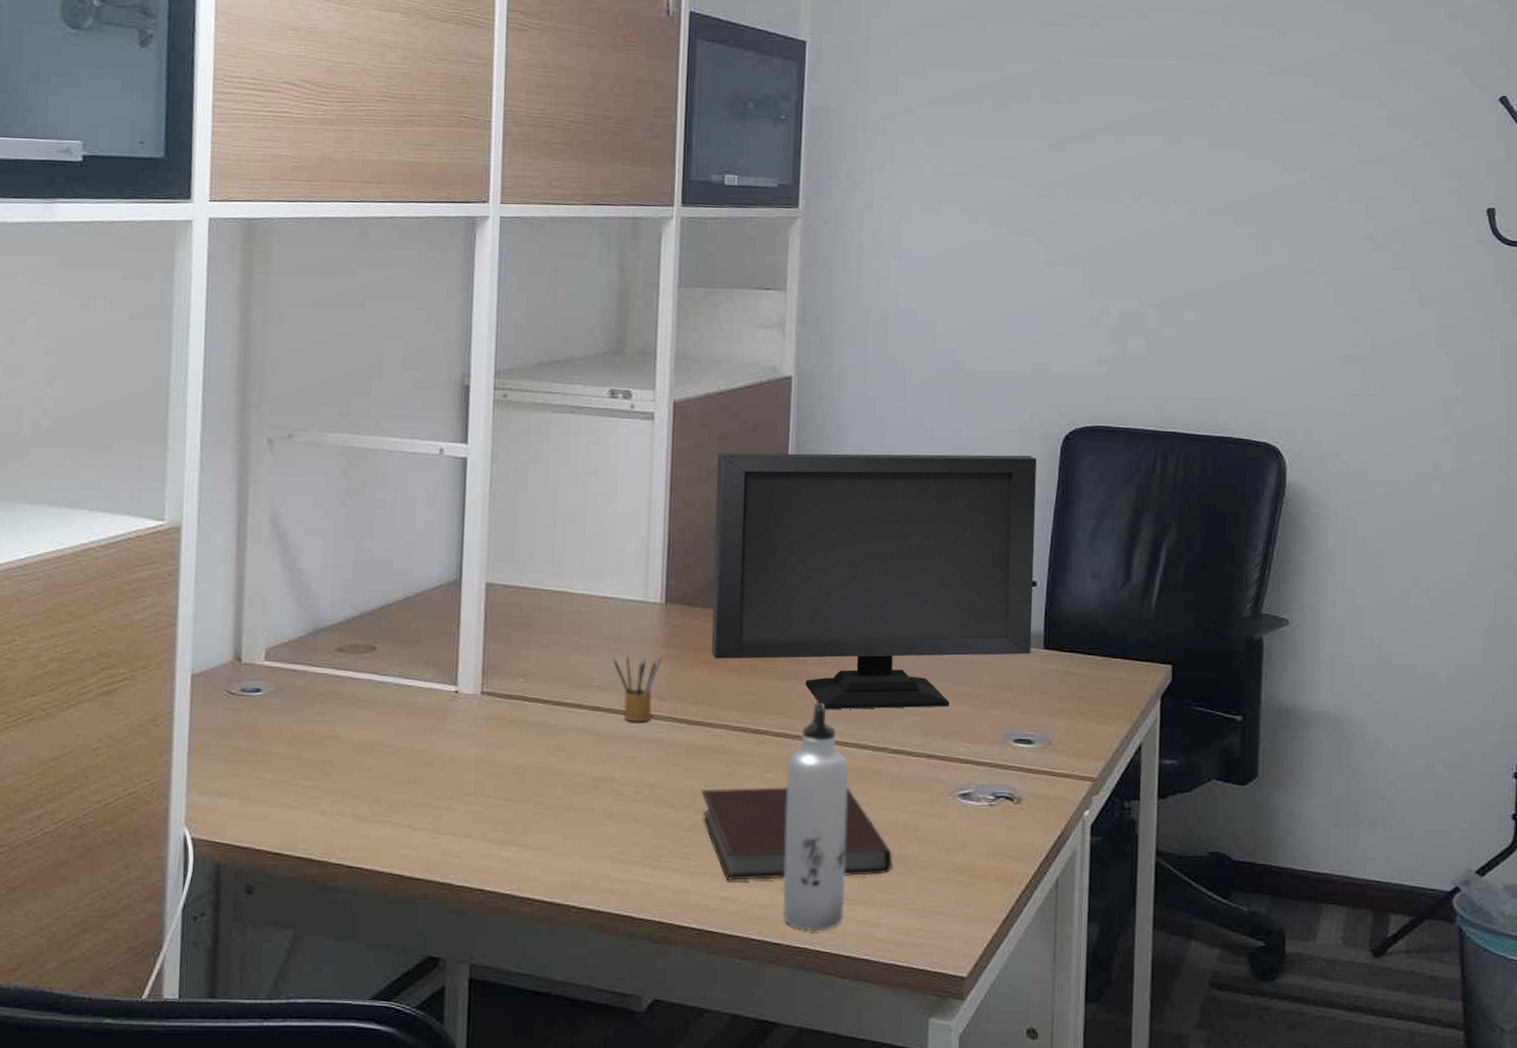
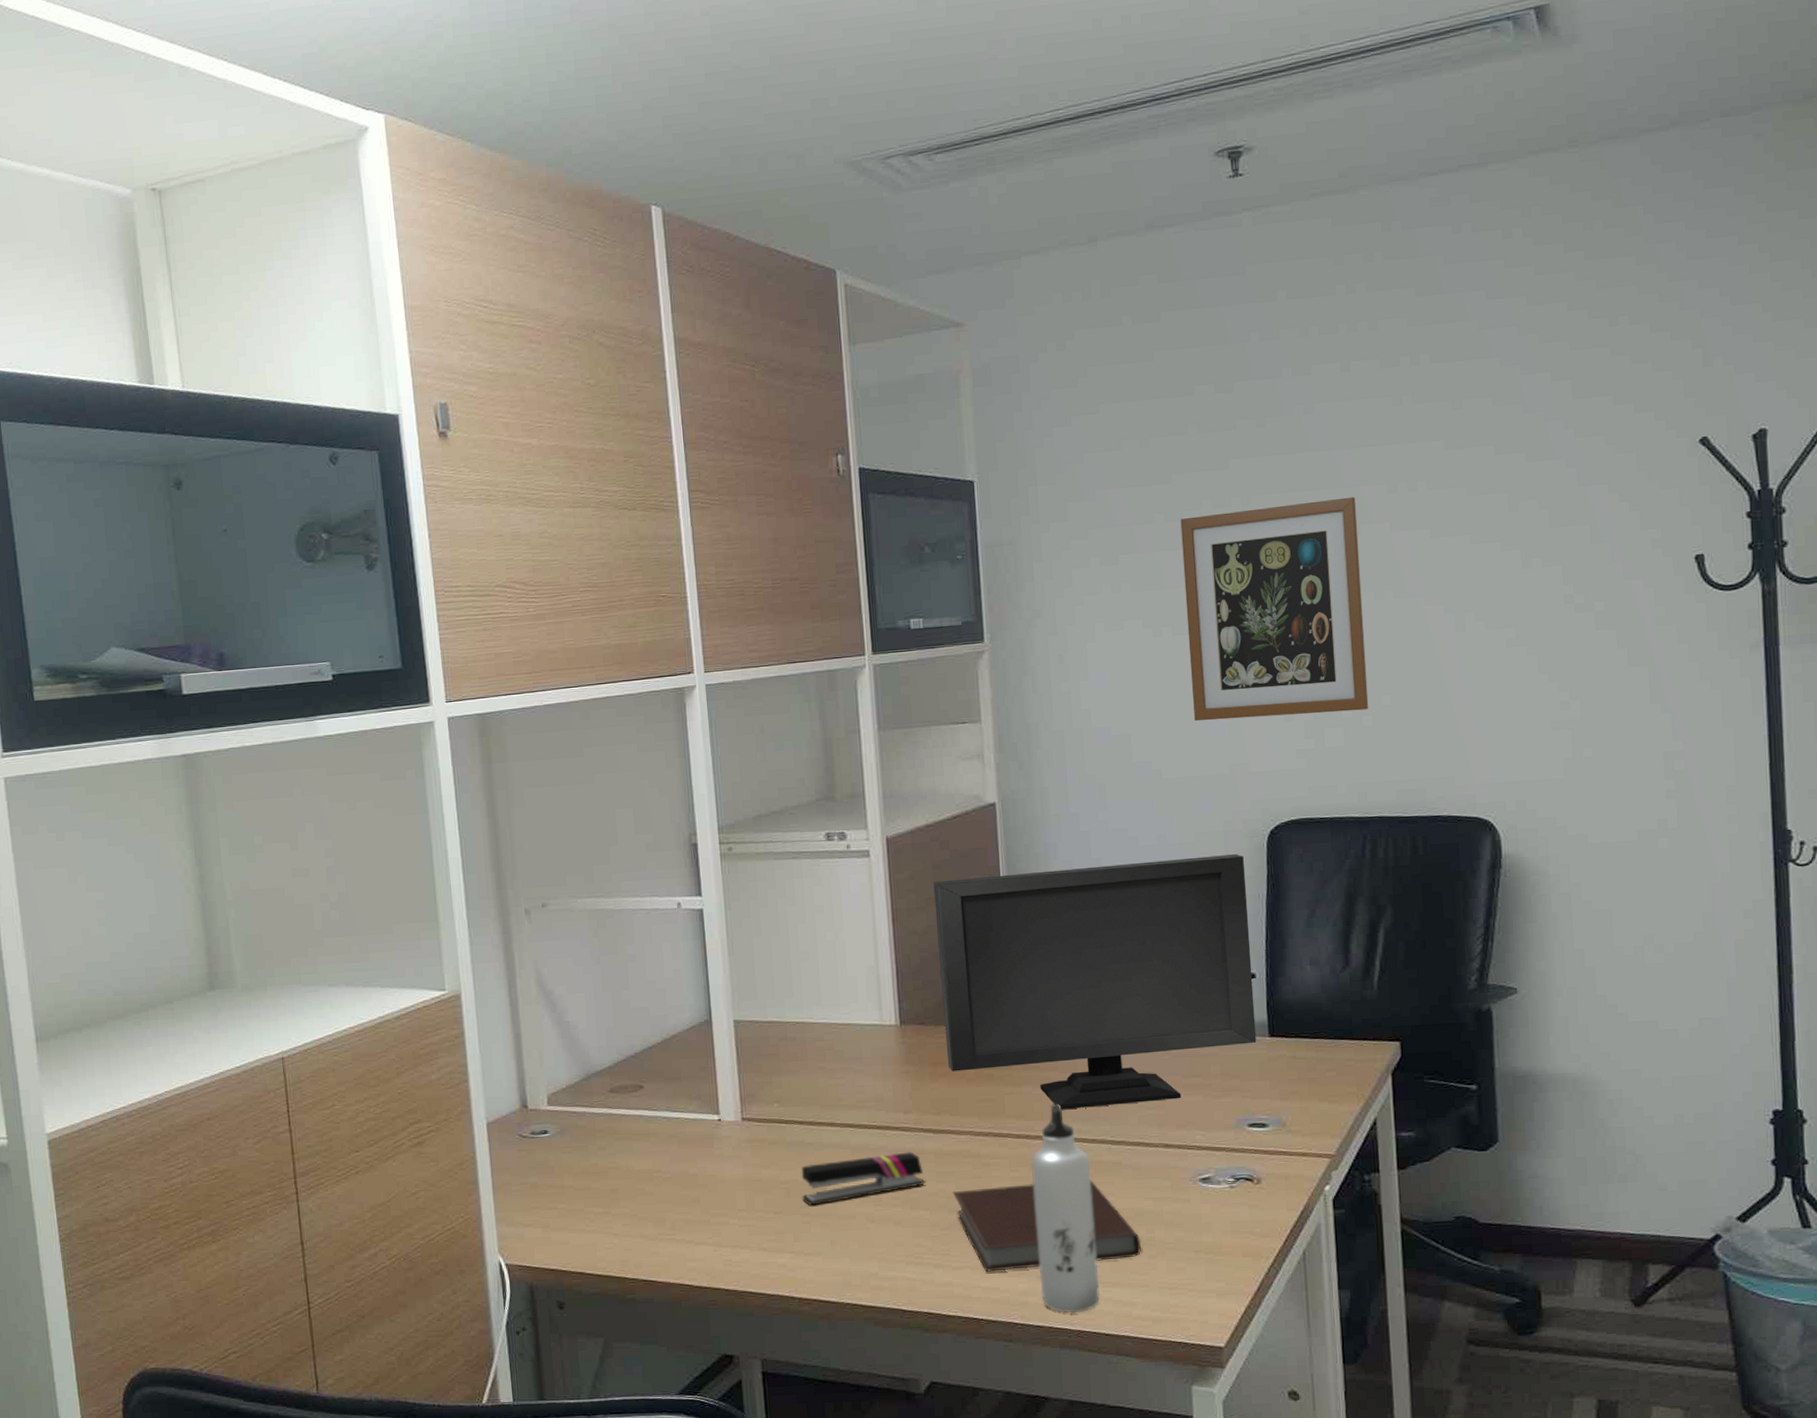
stapler: none [537,742,673,795] -> present [801,1152,924,1206]
pencil box: present [612,656,662,722] -> none [857,1075,903,1135]
wall art: none [1002,107,1179,323] -> present [1180,496,1369,722]

